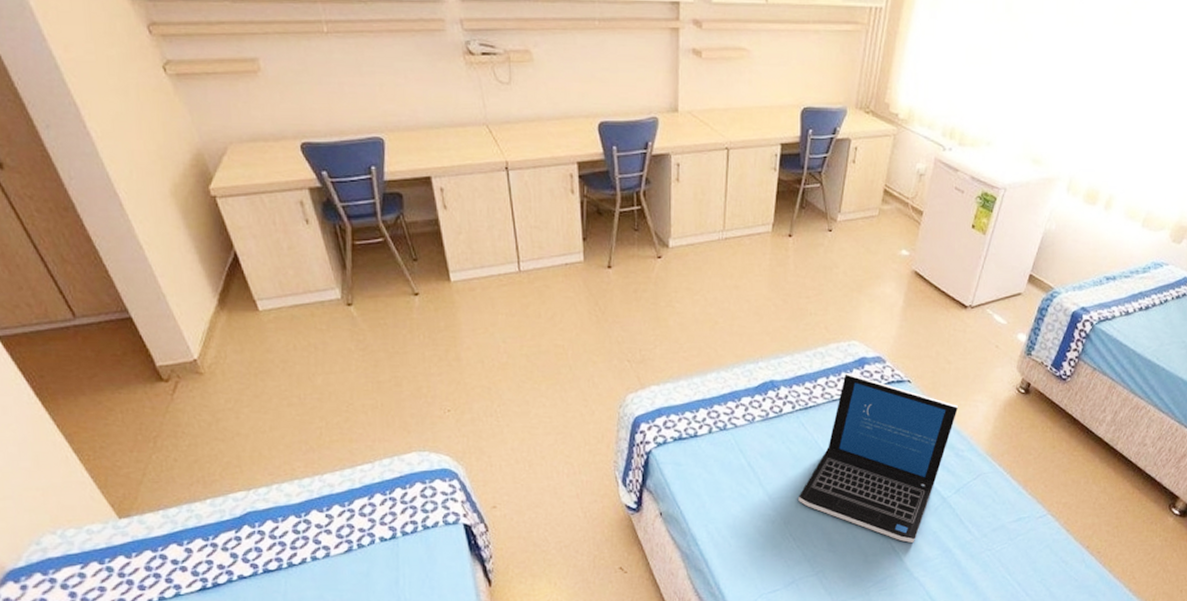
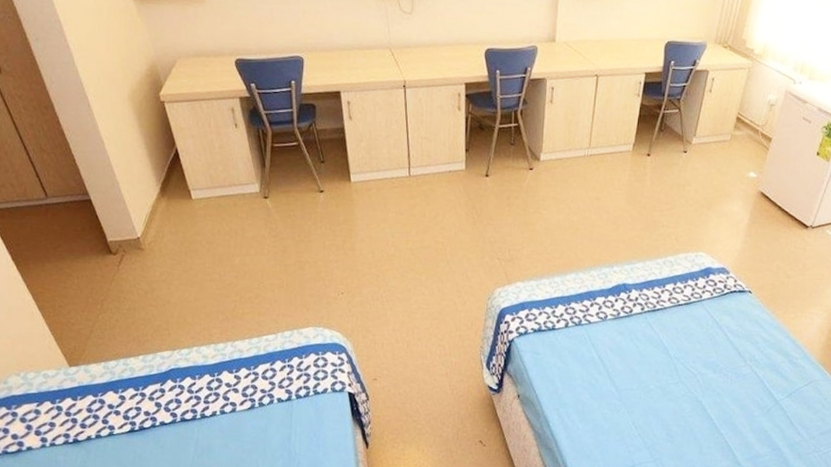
laptop: present [798,373,959,543] -> none [642,281,795,439]

